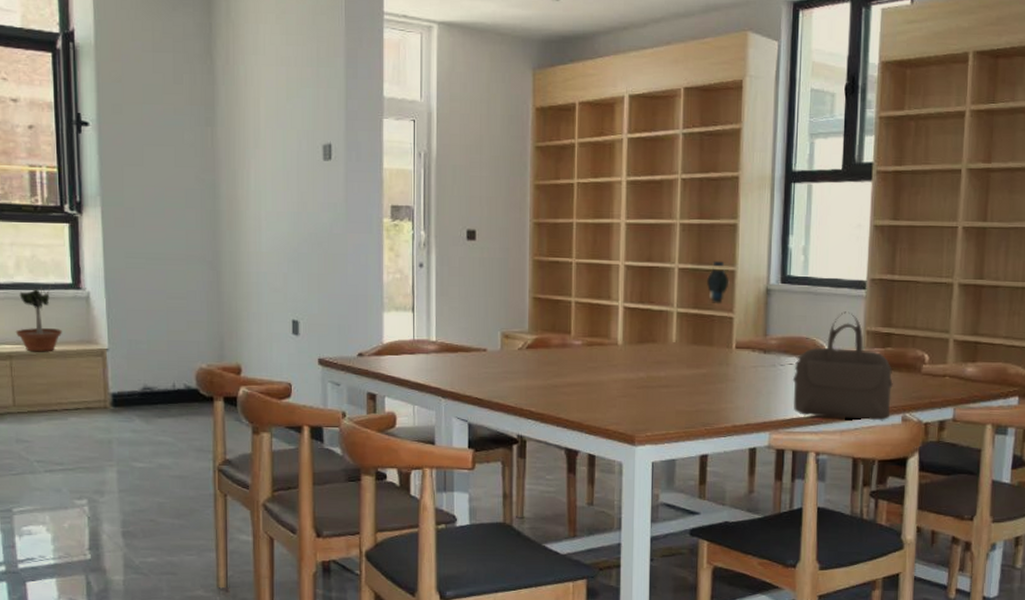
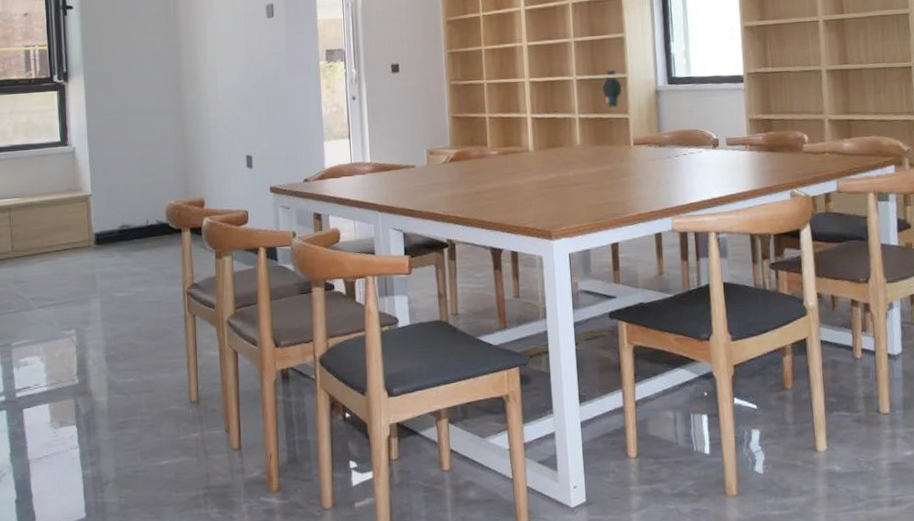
potted tree: present [15,284,62,352] -> none [13,144,52,203]
handbag: present [792,311,893,421] -> none [687,103,780,201]

